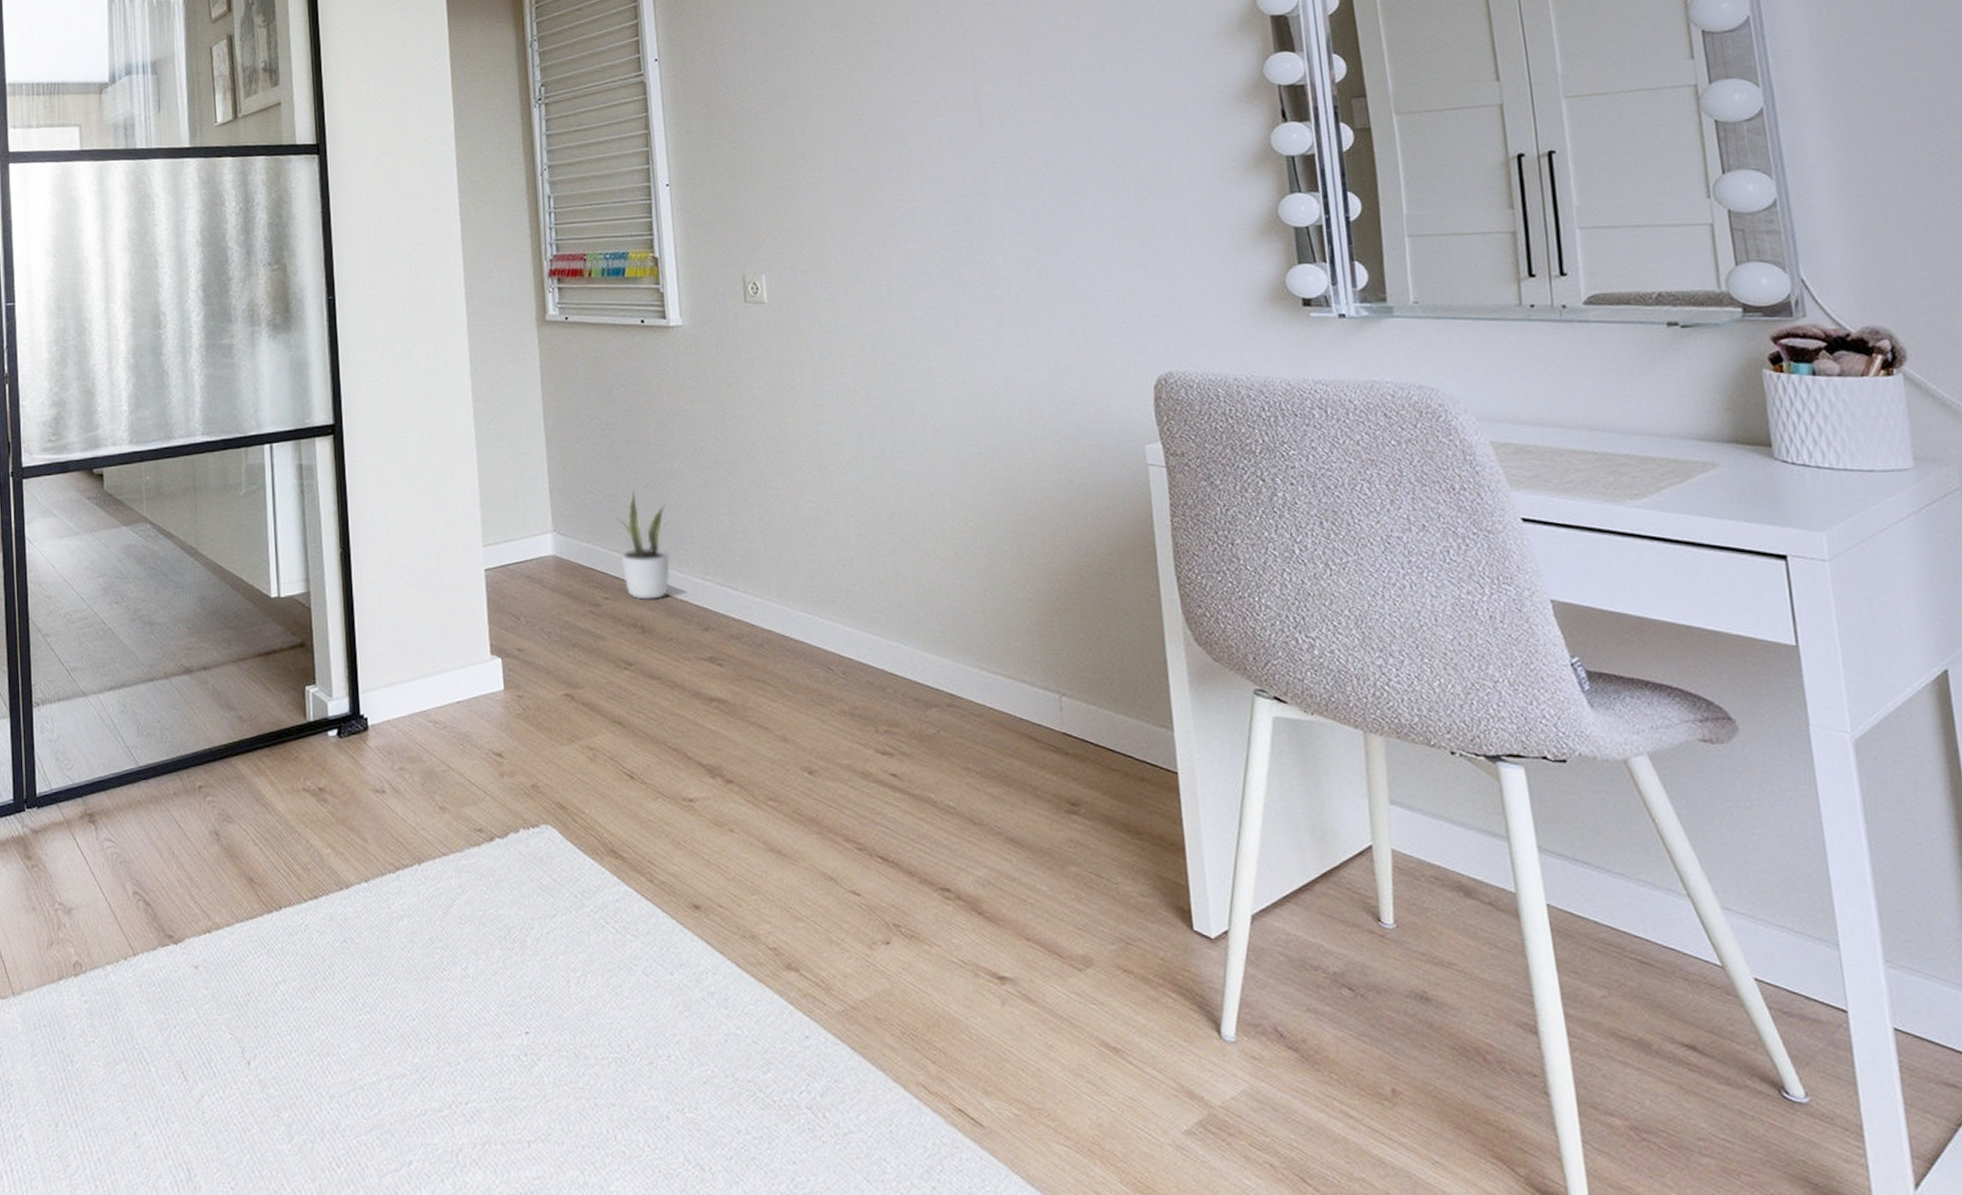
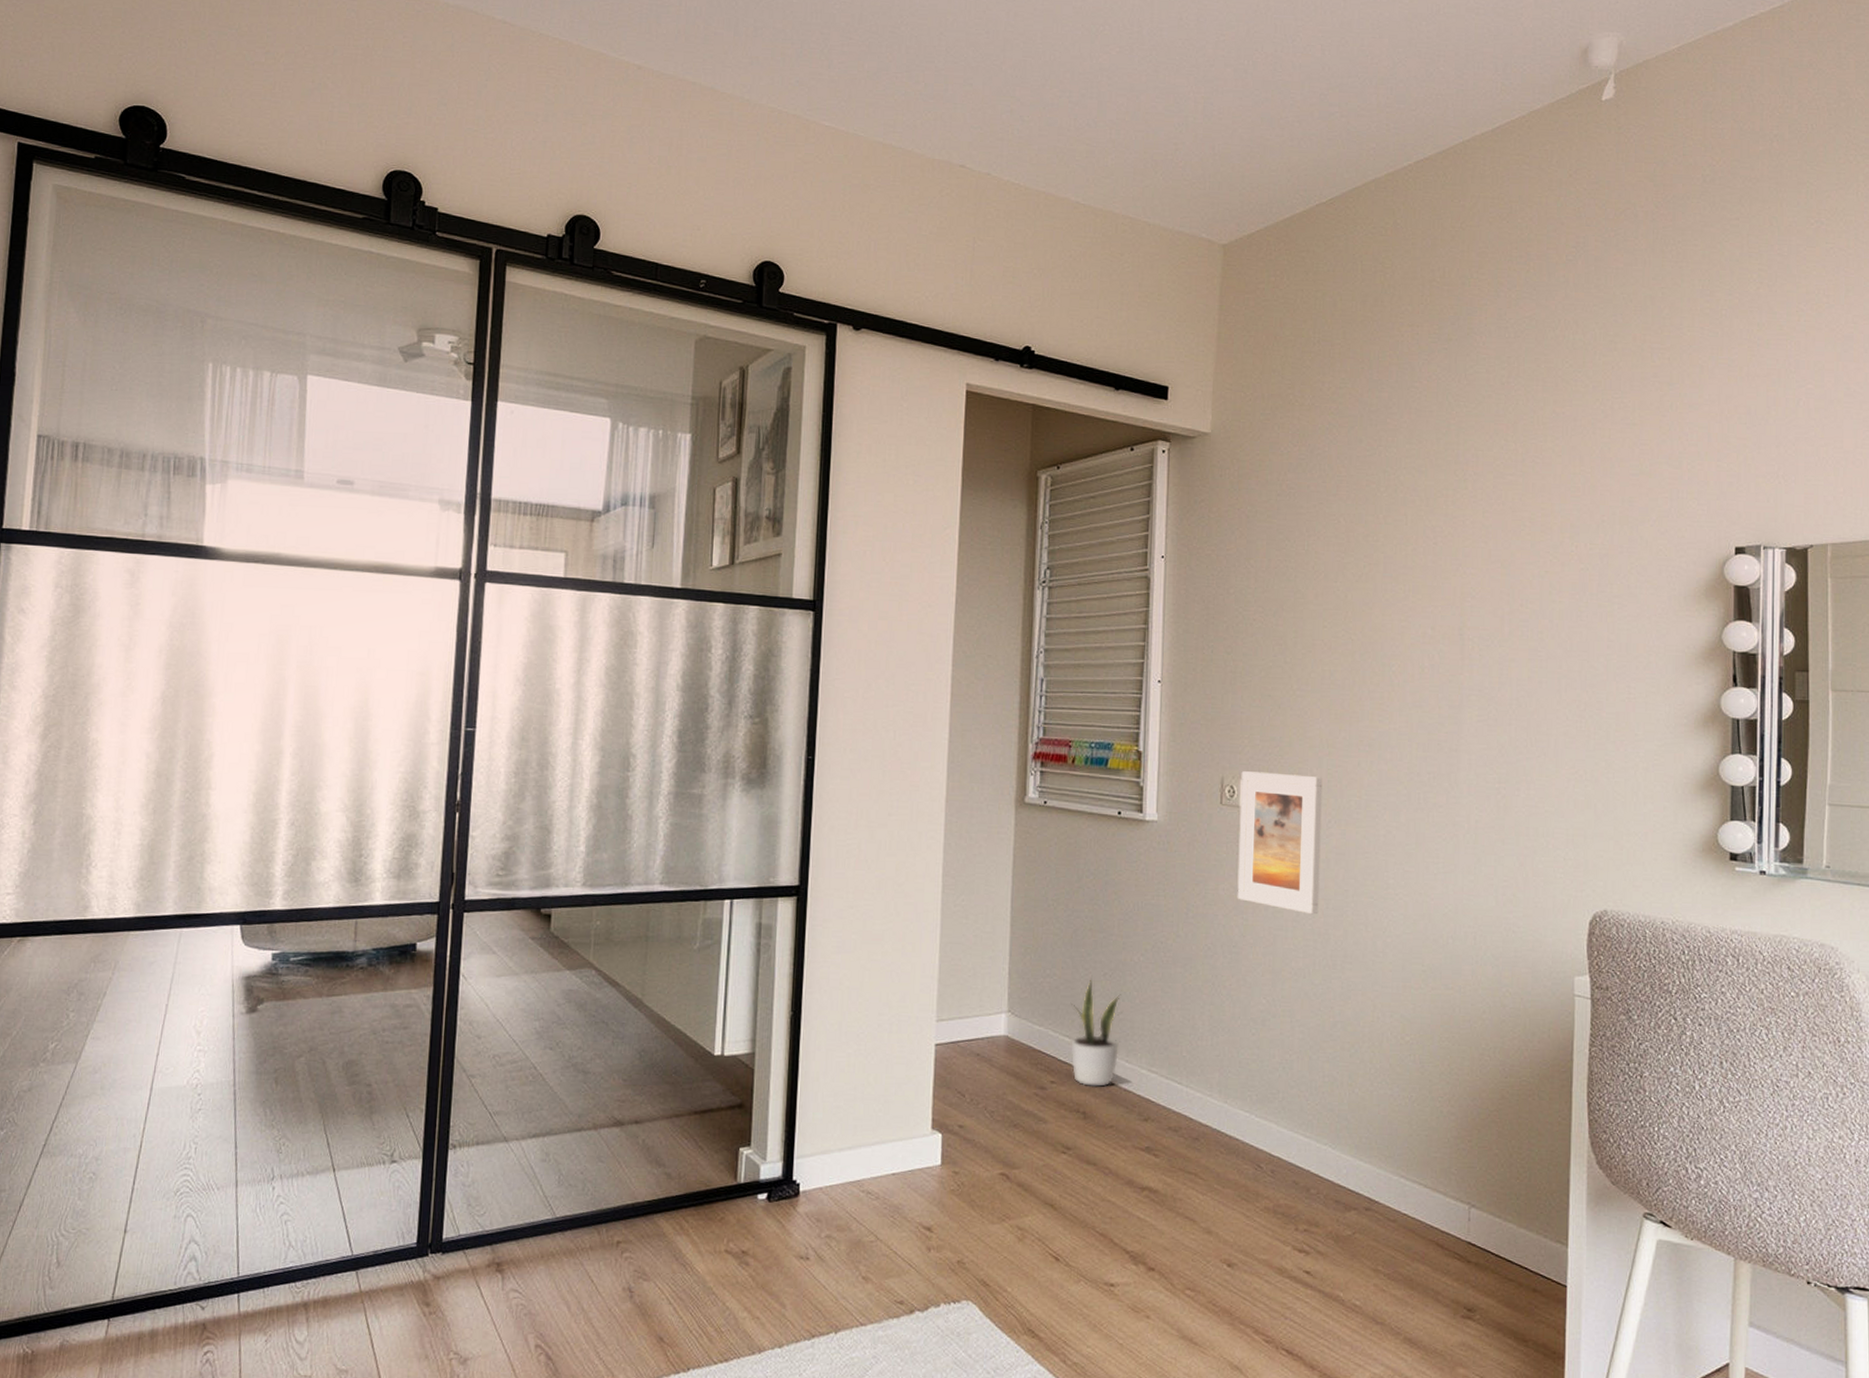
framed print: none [762,263,861,406] -> present [1237,771,1323,915]

